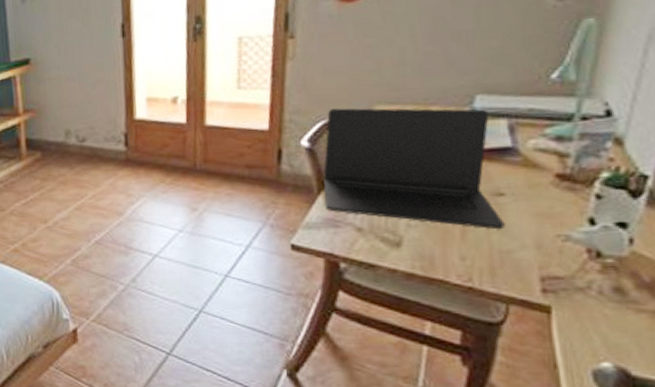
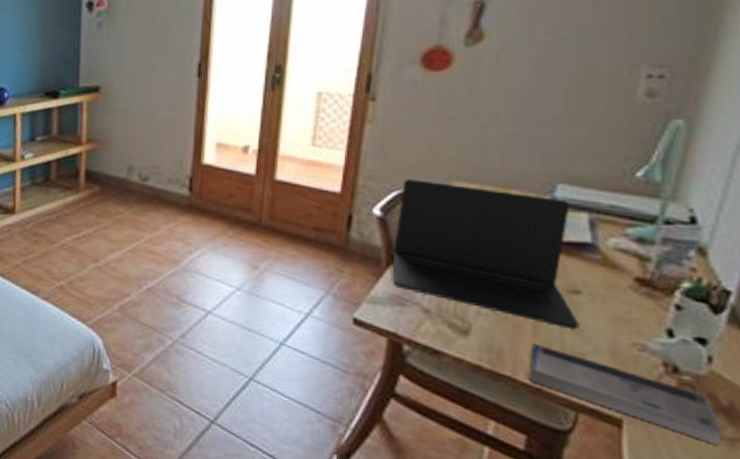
book: none [460,246,647,319] -> present [528,343,723,446]

